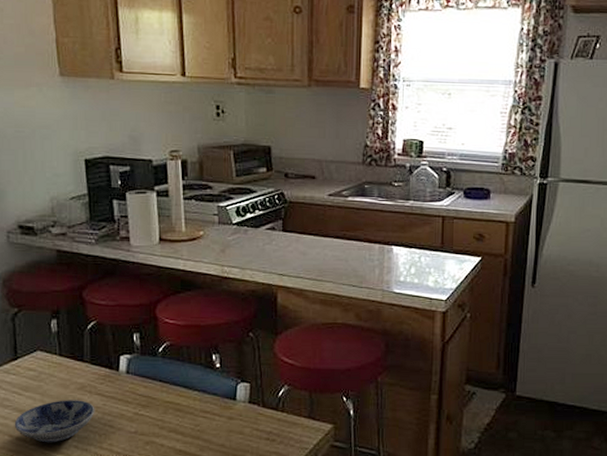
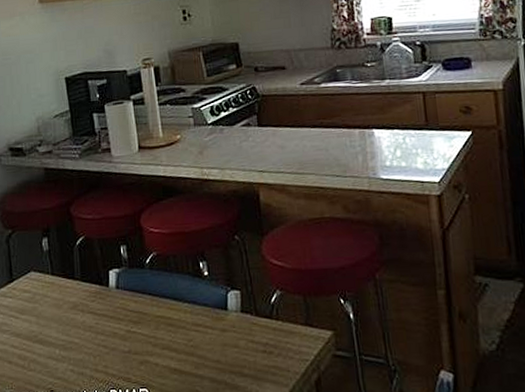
bowl: present [14,400,95,443] -> none [12,320,89,368]

